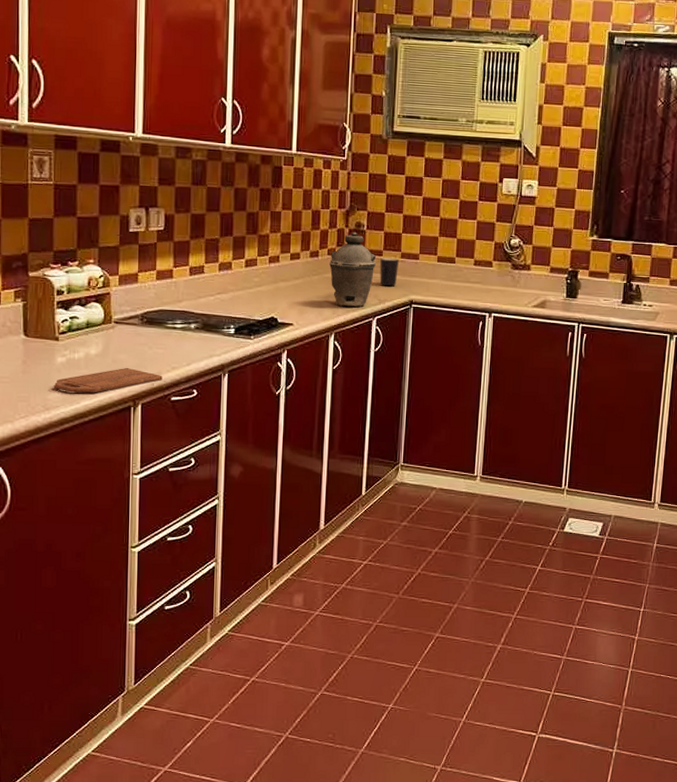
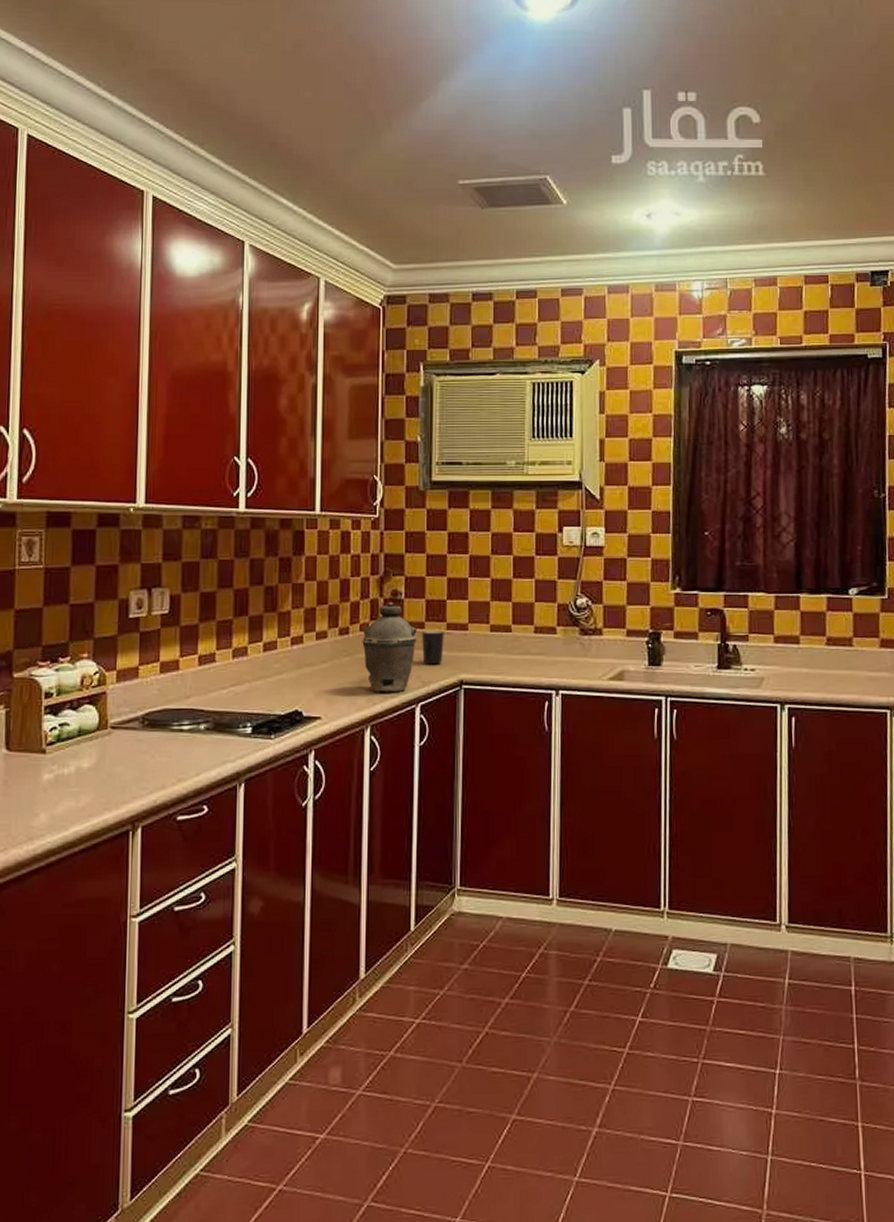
cutting board: present [54,368,163,393] -> none [39,783,167,817]

